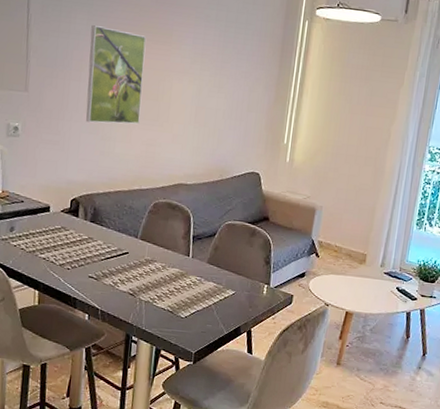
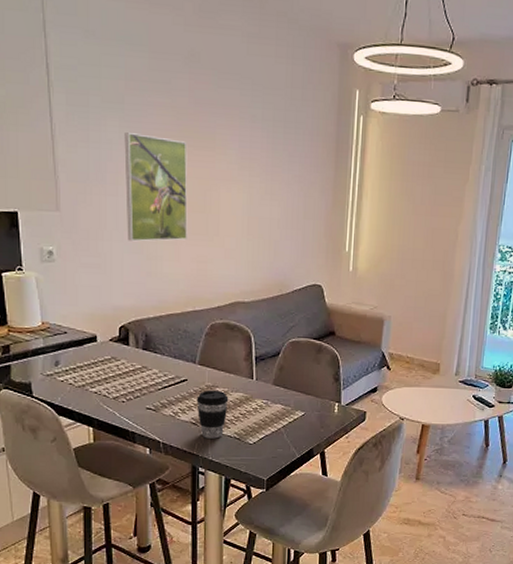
coffee cup: none [135,263,166,310] -> present [196,389,229,439]

